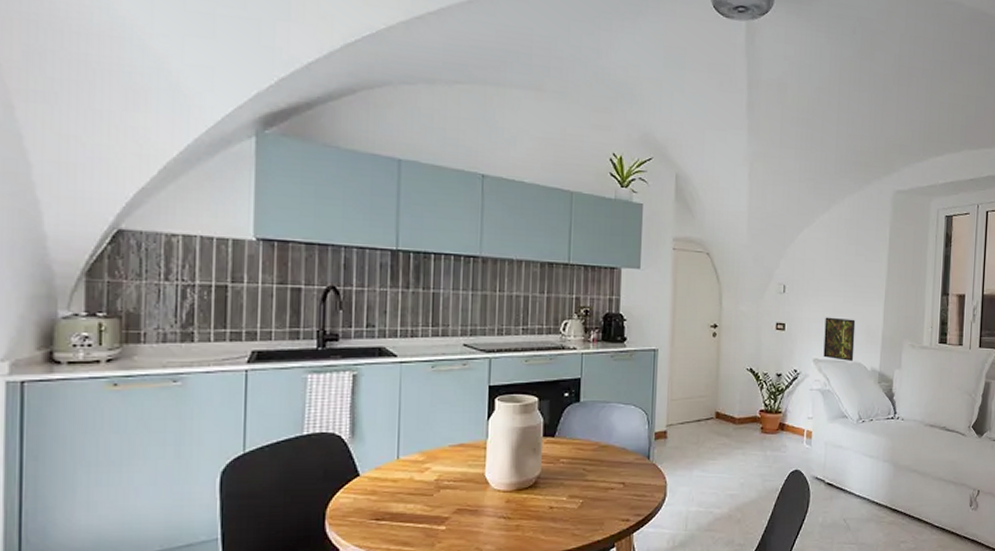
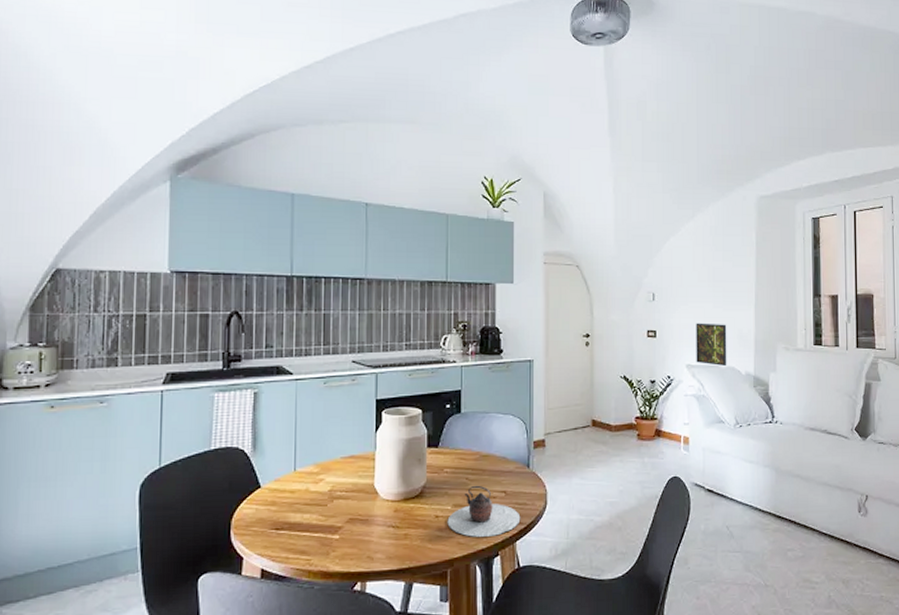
teapot: none [562,476,639,529] -> present [447,485,521,537]

